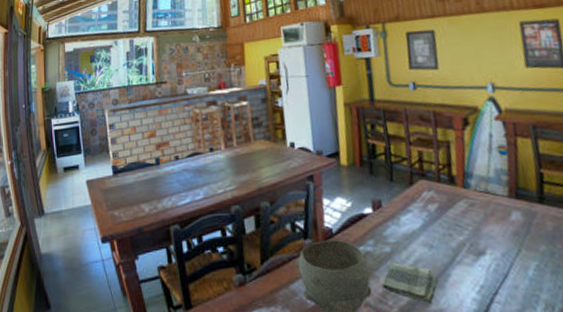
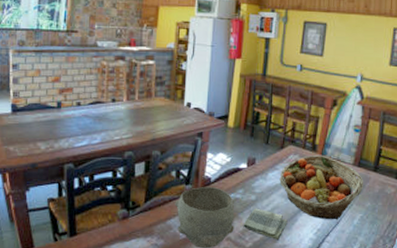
fruit basket: none [415,189,530,273] -> present [279,155,364,220]

